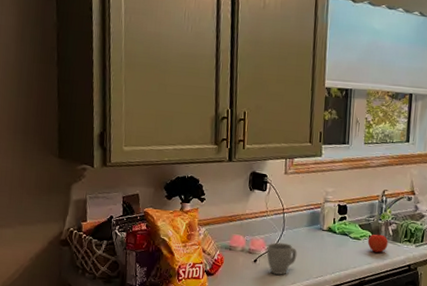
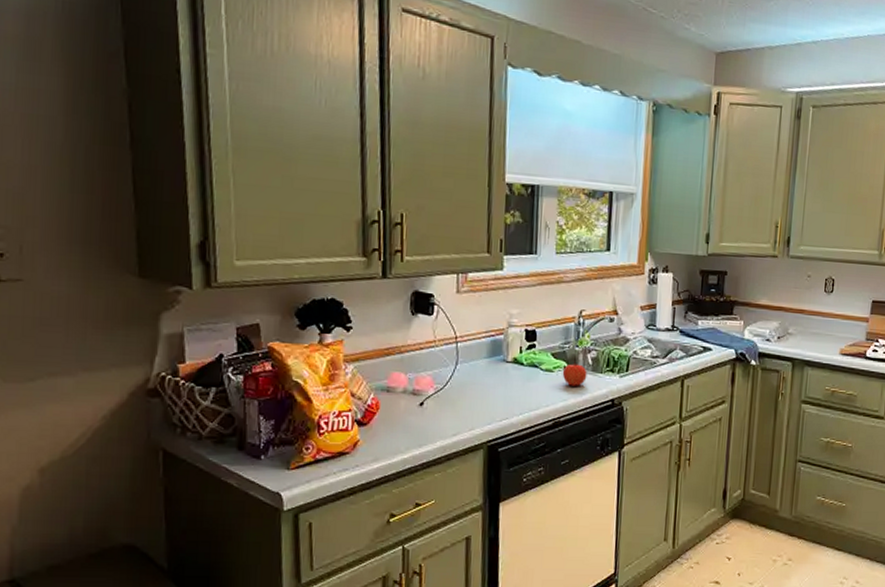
mug: present [266,242,297,275] -> none [436,379,475,420]

